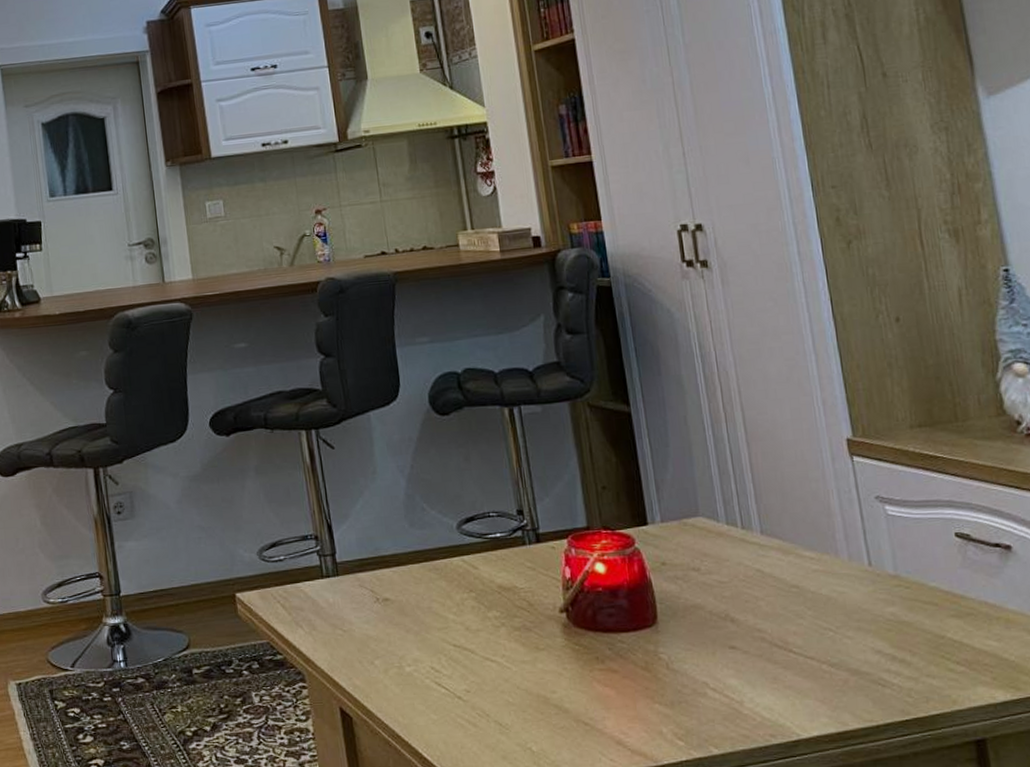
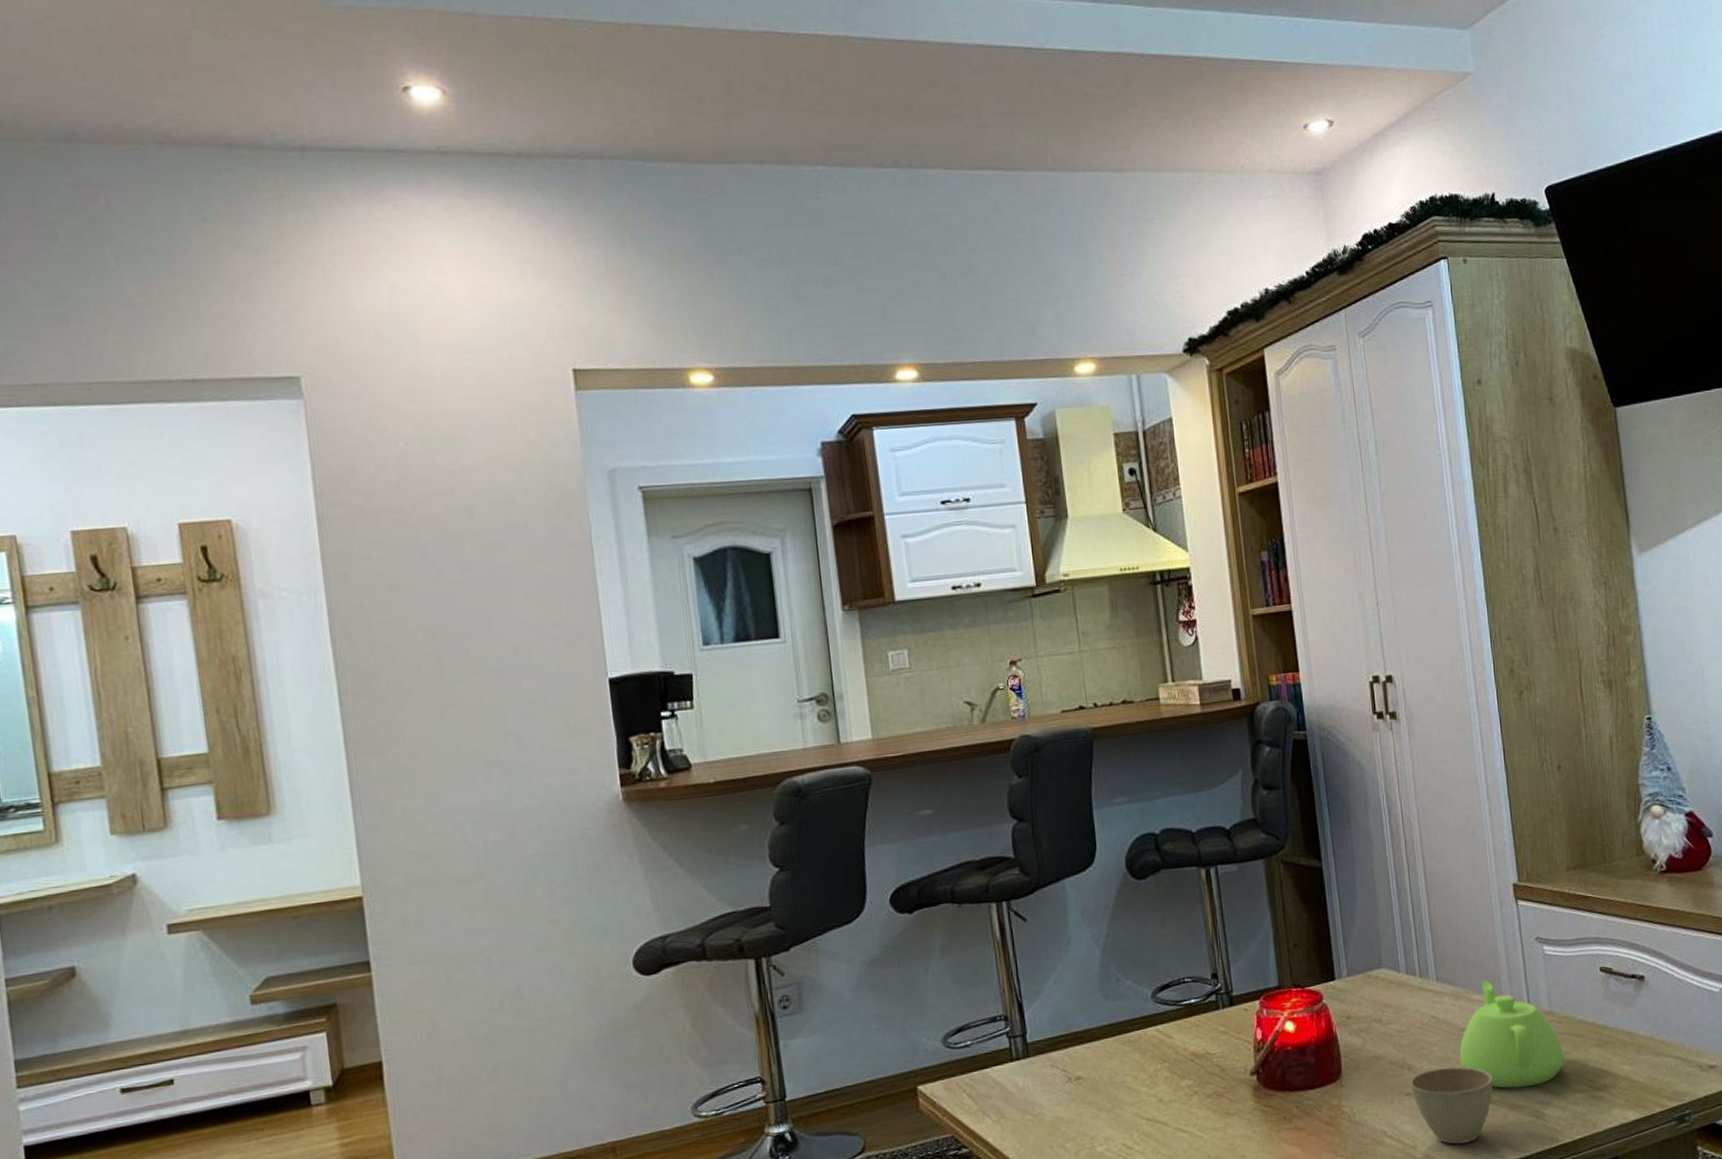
cup: none [733,623,831,705] -> present [1410,1067,1493,1145]
teapot: none [789,537,915,653] -> present [1459,980,1564,1089]

